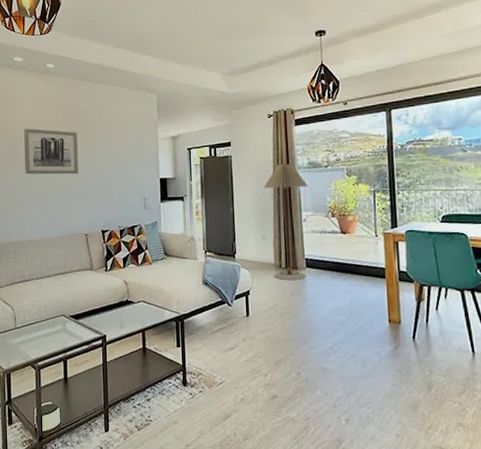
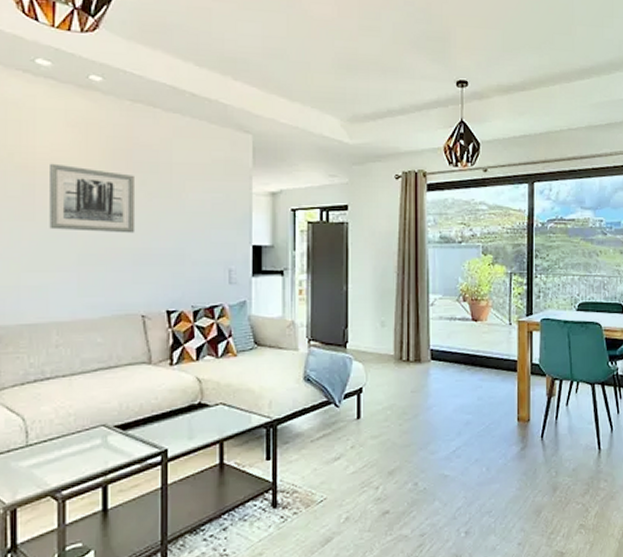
floor lamp: present [264,164,308,281] -> none [386,237,438,375]

